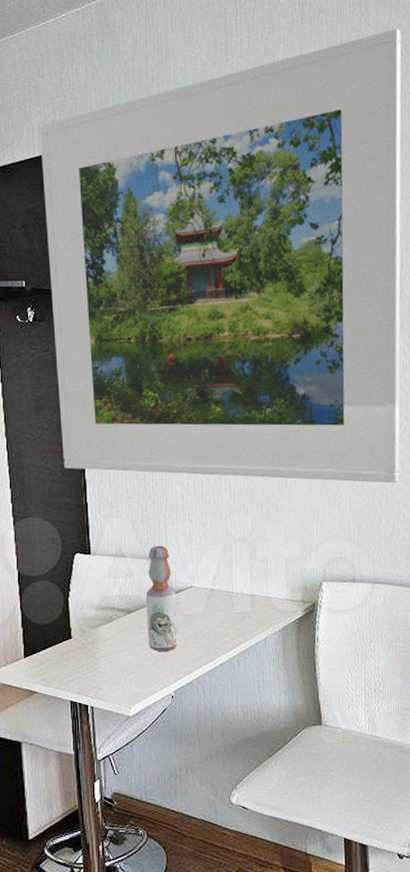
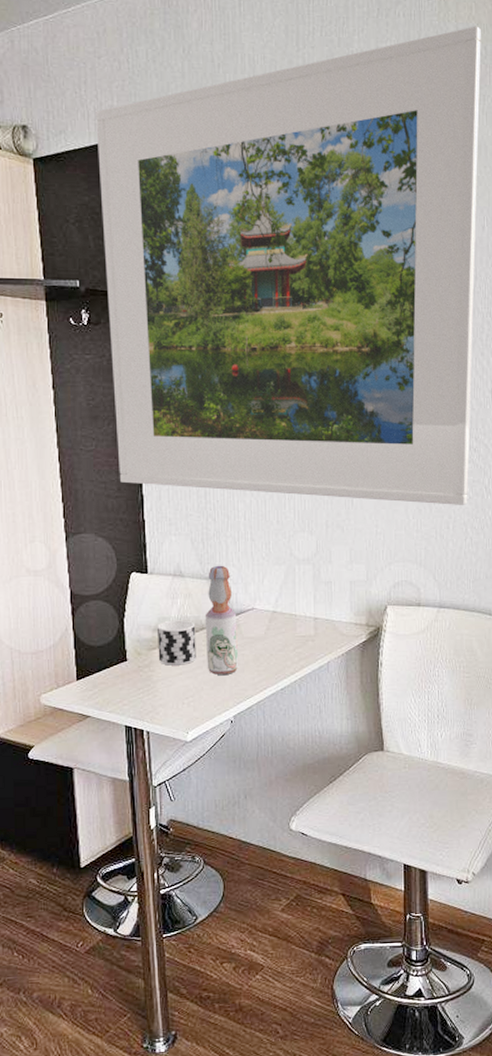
cup: none [100,598,138,643] -> present [158,620,196,666]

